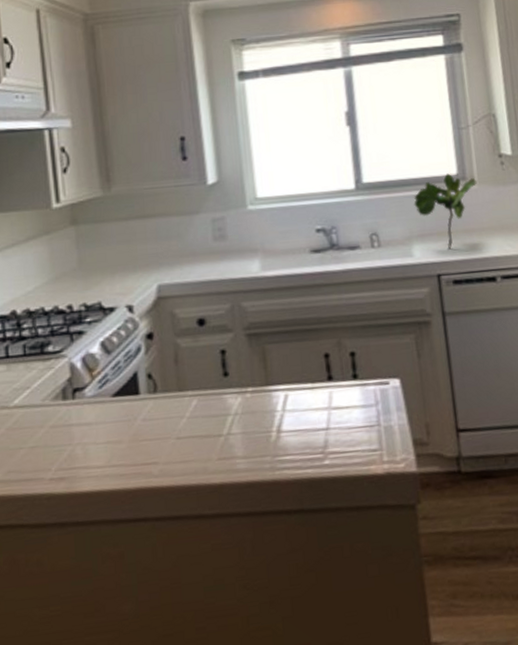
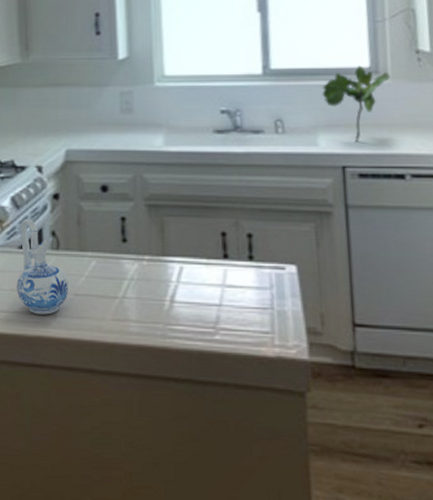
ceramic pitcher: none [111,364,170,465] -> present [16,219,68,315]

